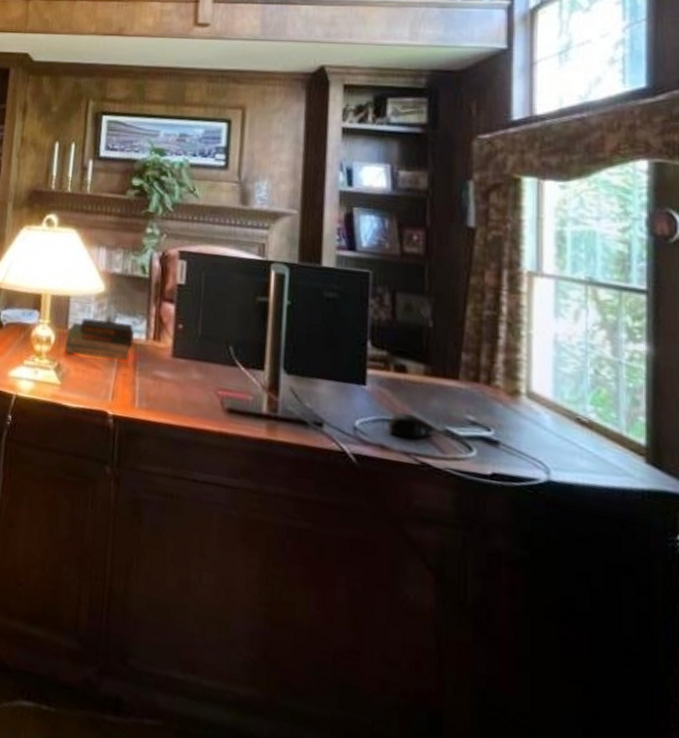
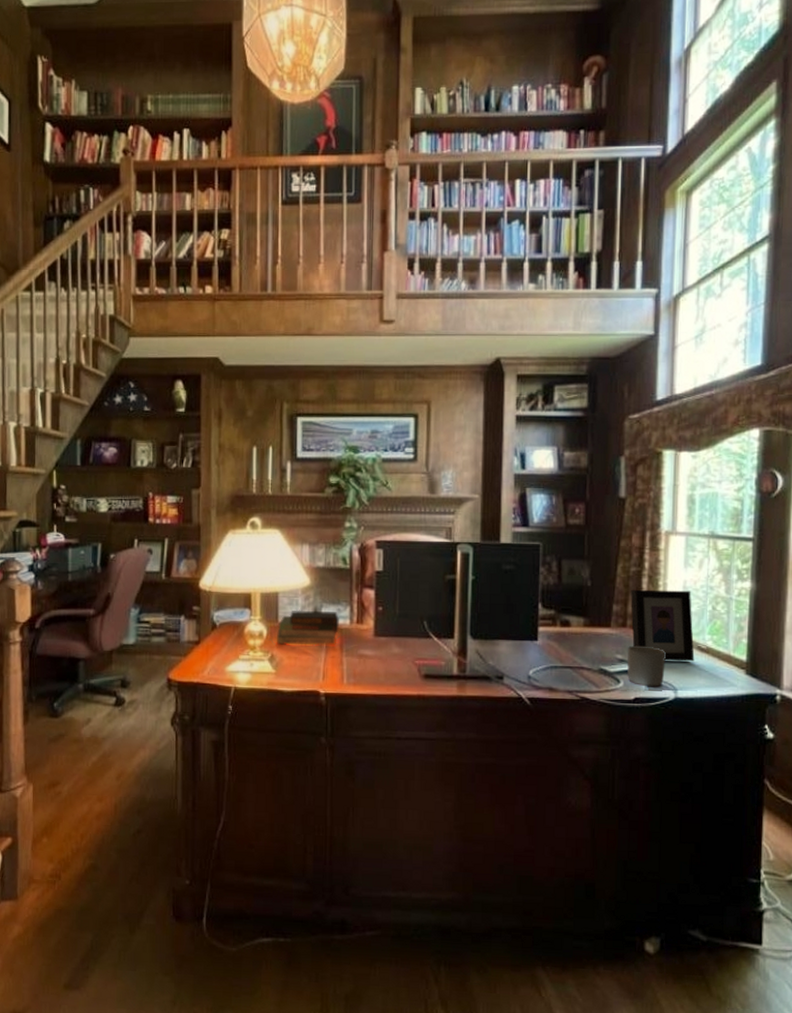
computer mouse: present [388,412,436,440] -> none [555,659,593,680]
mug: none [481,406,533,463] -> present [627,645,666,687]
picture frame: none [484,337,573,437] -> present [631,589,695,662]

